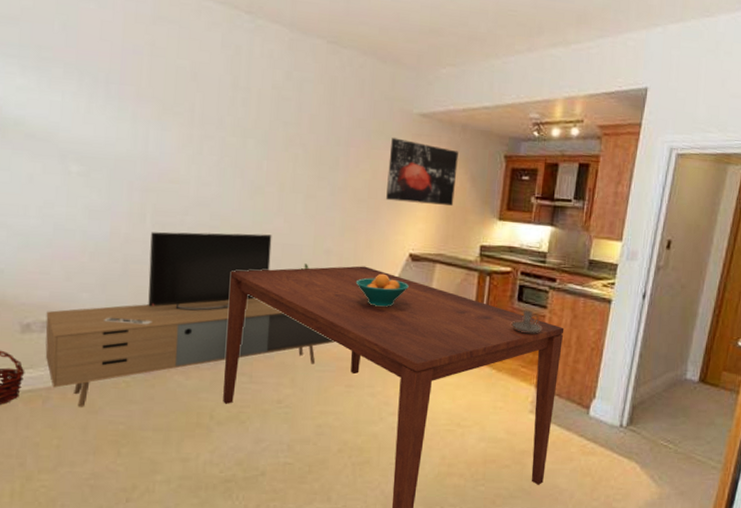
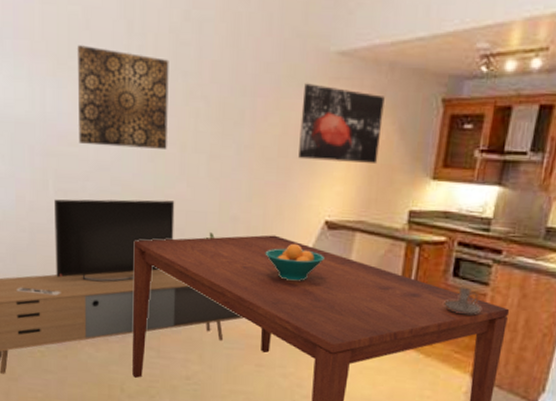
wall art: none [179,94,271,189] -> present [77,45,169,149]

